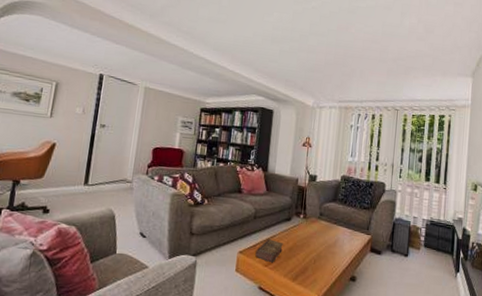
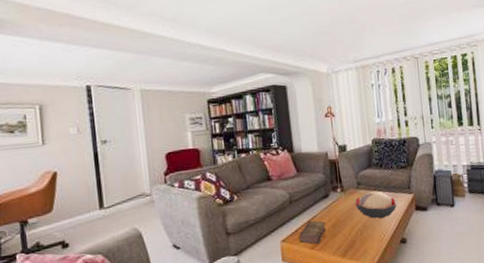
decorative bowl: none [314,224,354,252] -> present [355,191,397,219]

